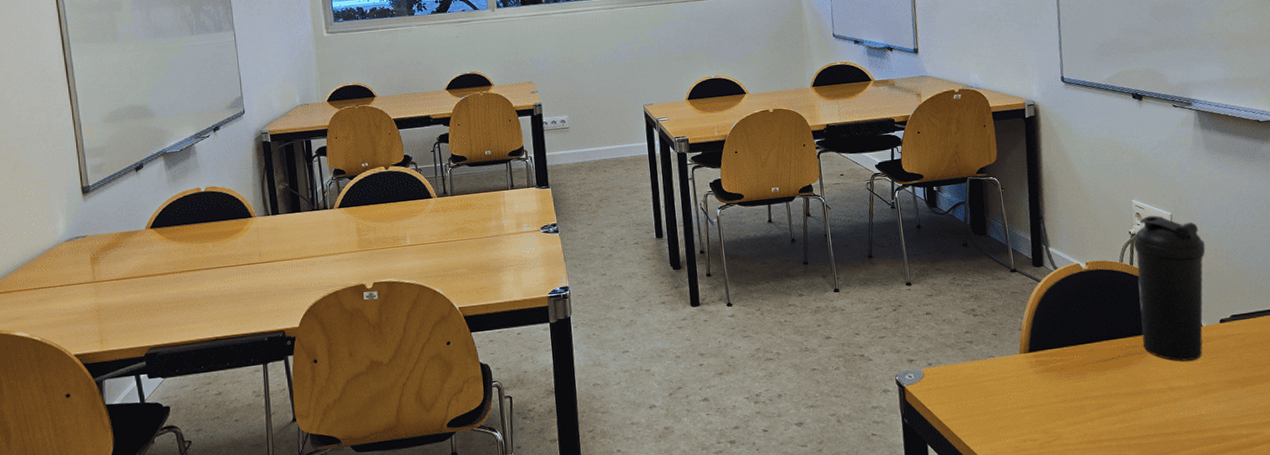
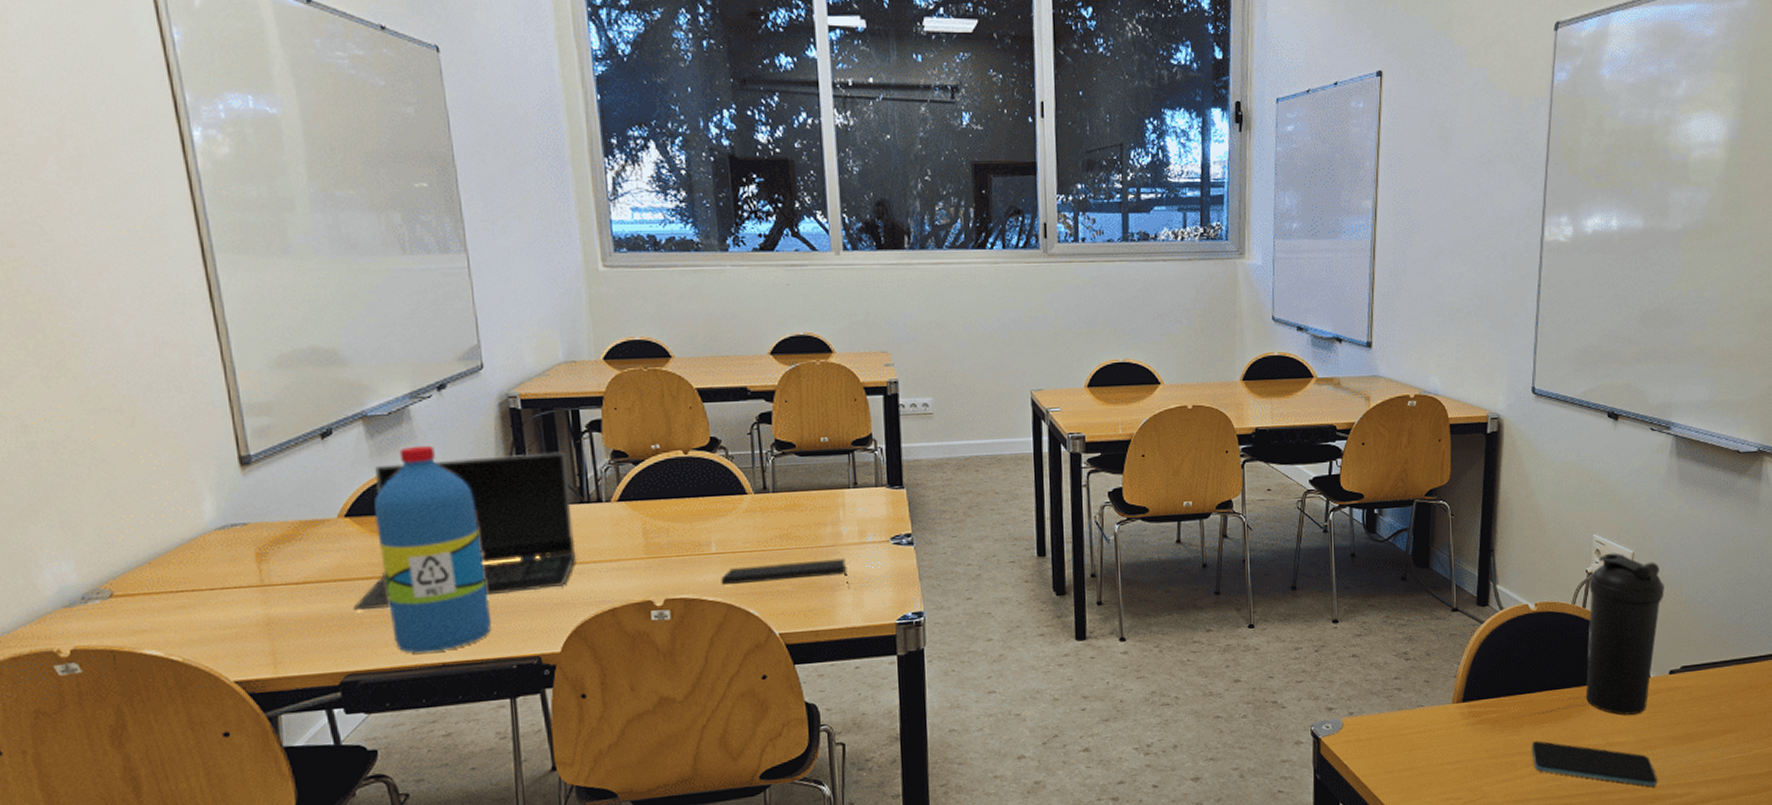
laptop computer: none [154,172,310,299] -> present [353,451,577,611]
water bottle: none [170,172,250,330] -> present [374,445,491,653]
notepad: none [414,245,510,271] -> present [721,558,848,586]
smartphone: none [1097,386,1222,428] -> present [1531,741,1657,787]

